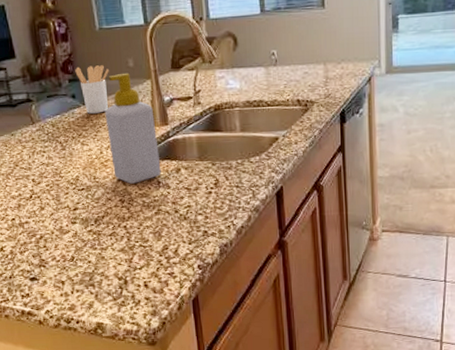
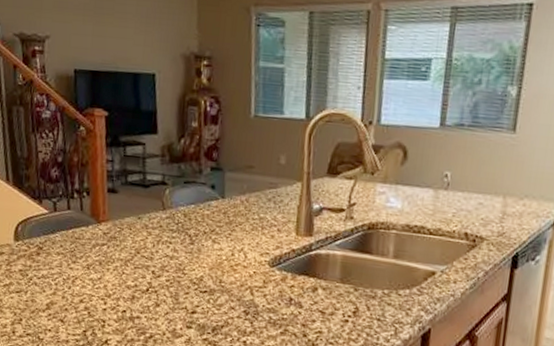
utensil holder: present [75,65,109,114] -> none [219,154,257,211]
soap bottle: present [104,72,161,184] -> none [242,169,299,296]

